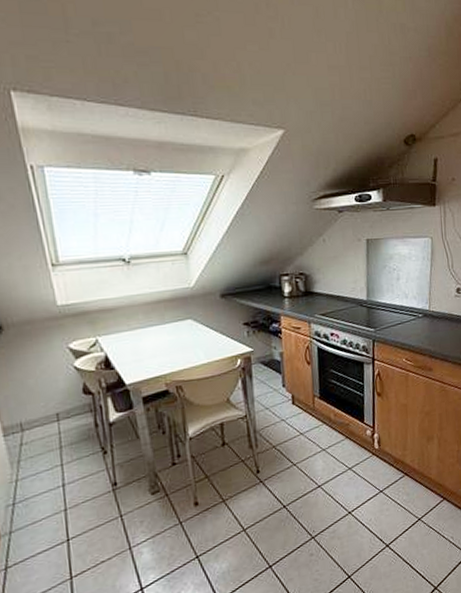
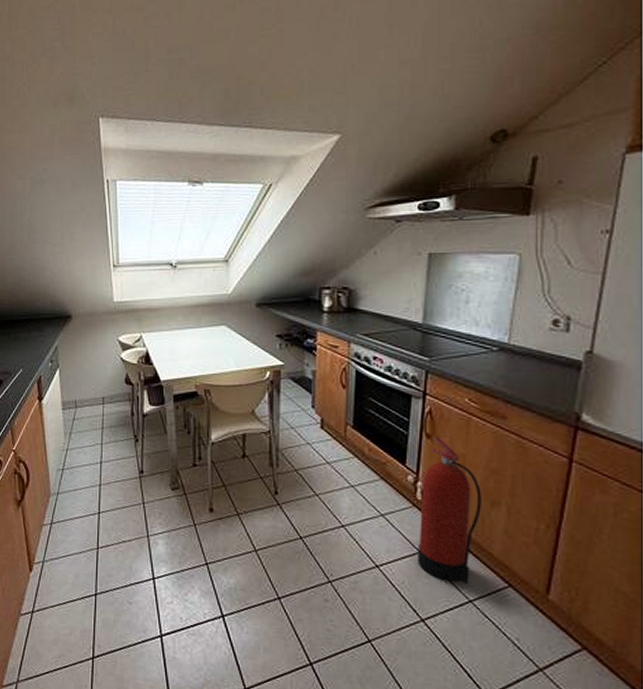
fire extinguisher: none [377,393,421,509] -> present [416,436,481,583]

